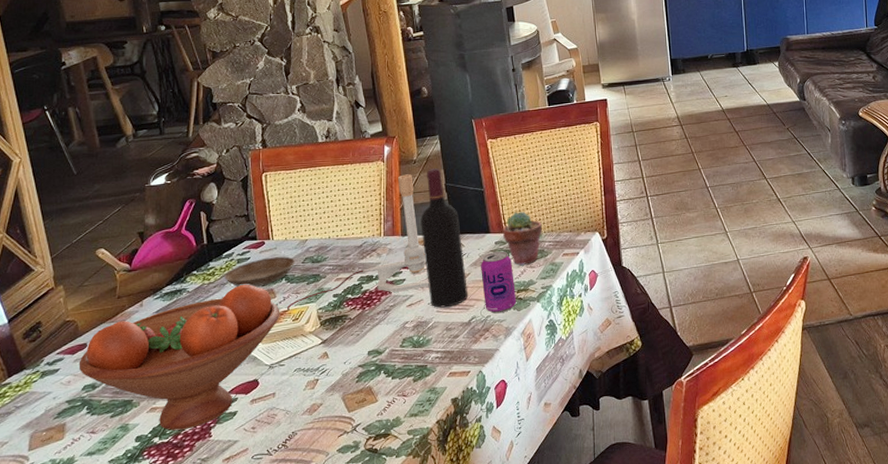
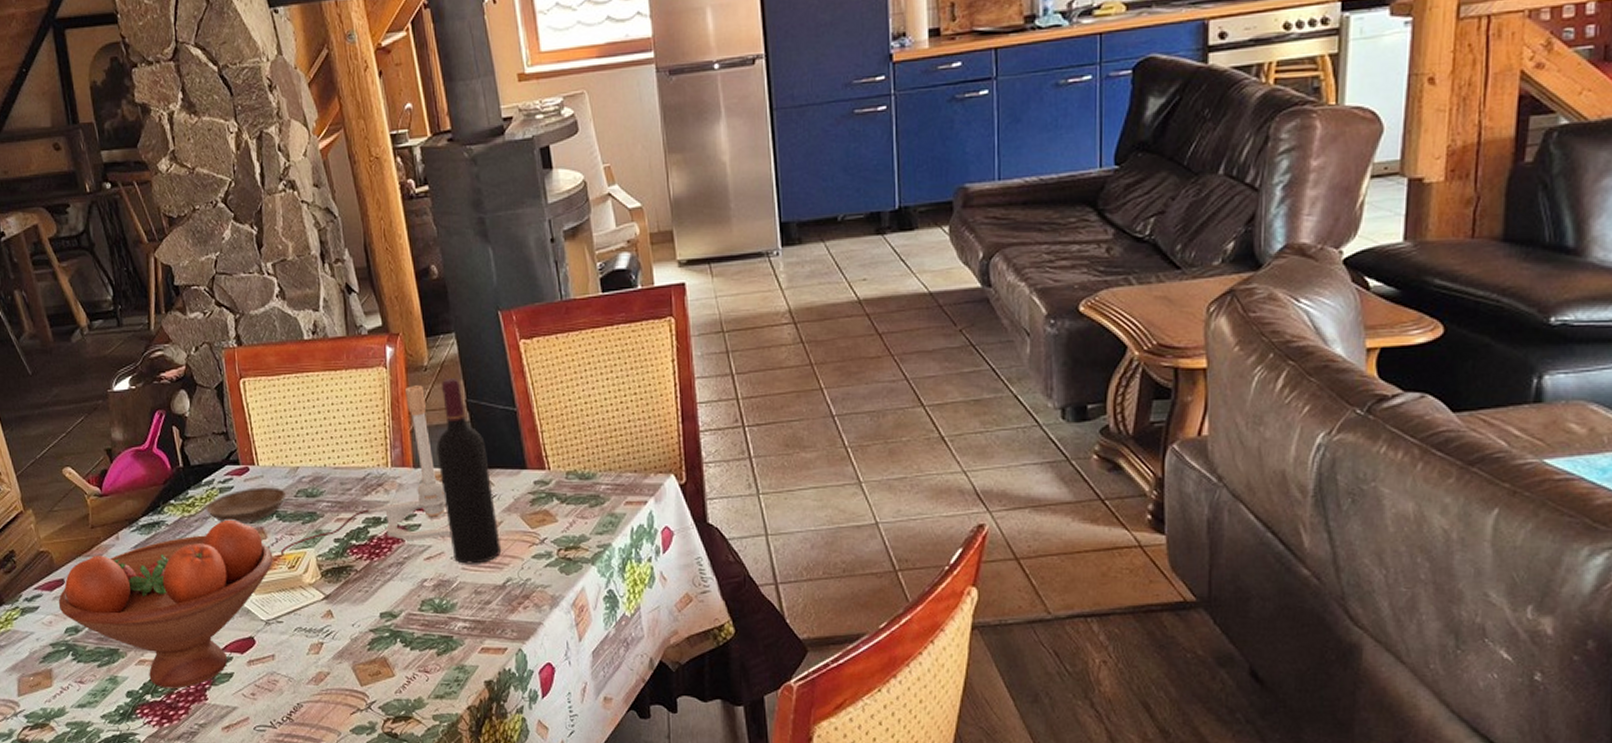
beverage can: present [481,251,517,314] -> none [516,494,565,577]
potted succulent: present [502,212,542,266] -> none [543,441,596,515]

